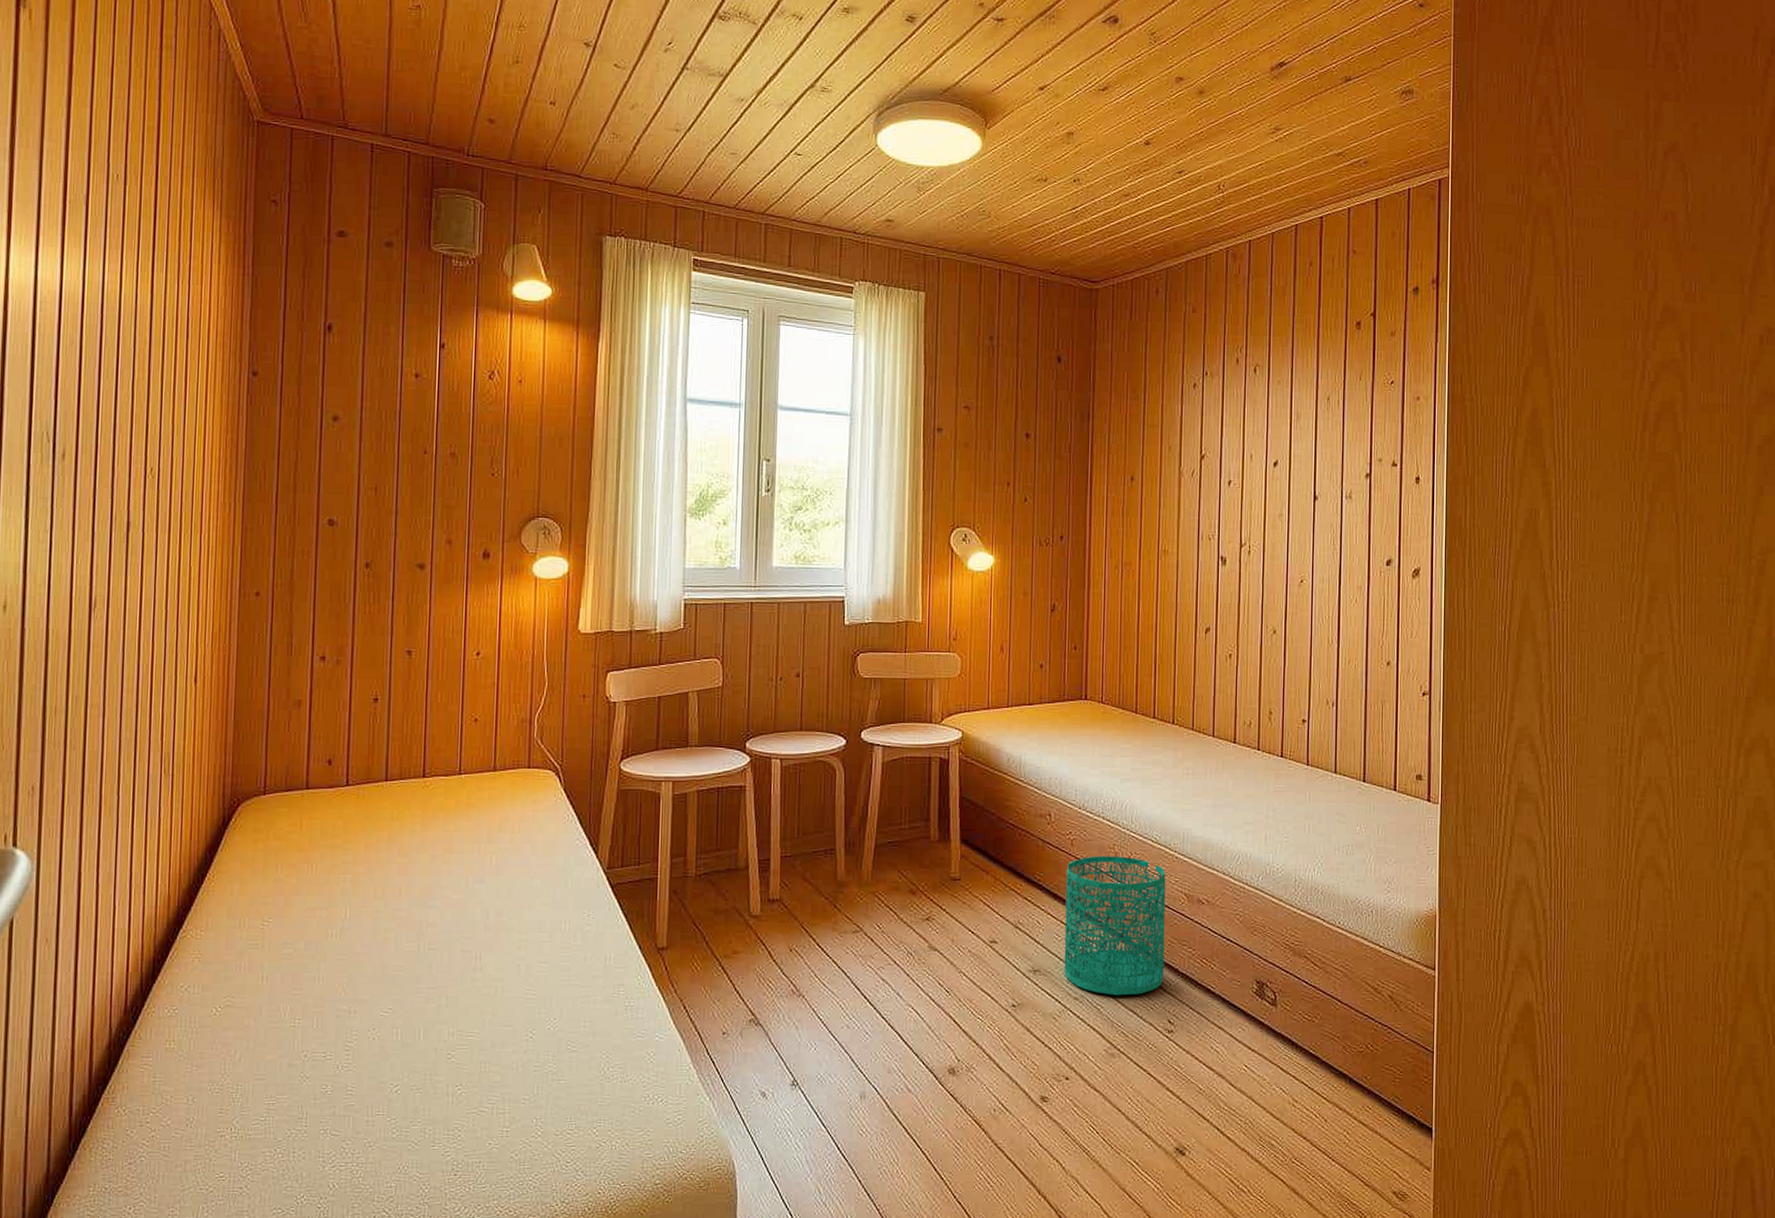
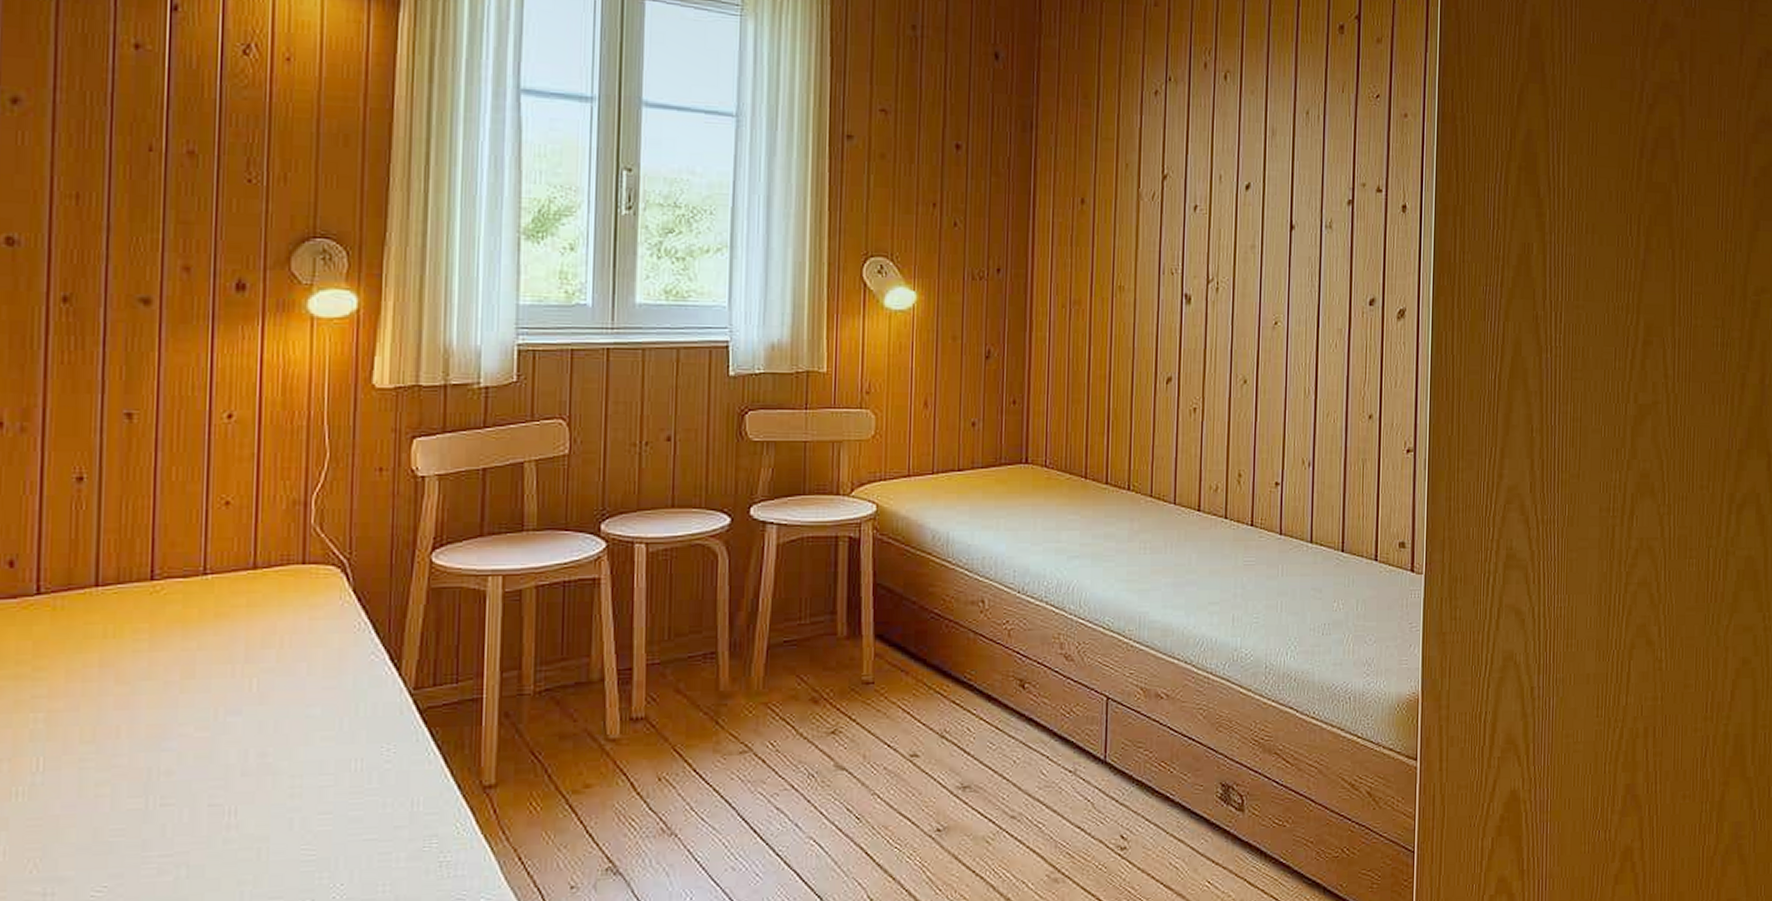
wastebasket: present [1064,856,1166,996] -> none [999,647,1119,811]

